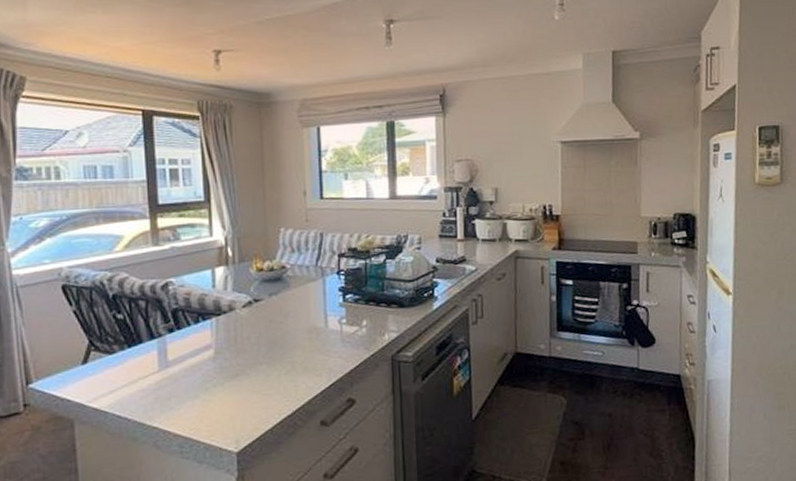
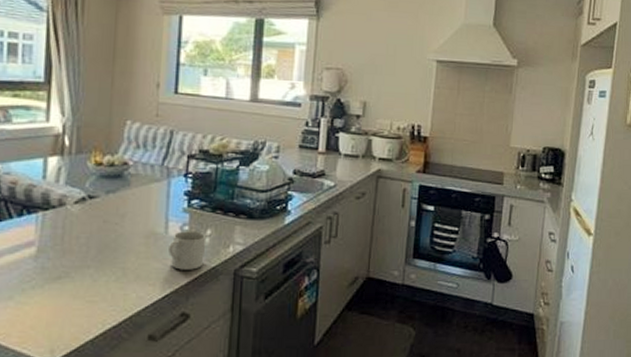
mug: none [330,323,363,360] -> present [169,231,207,270]

